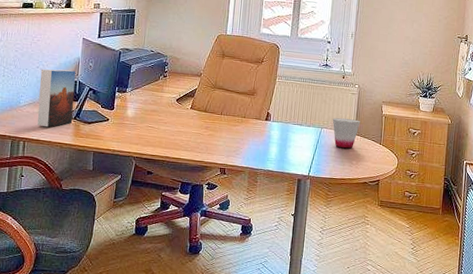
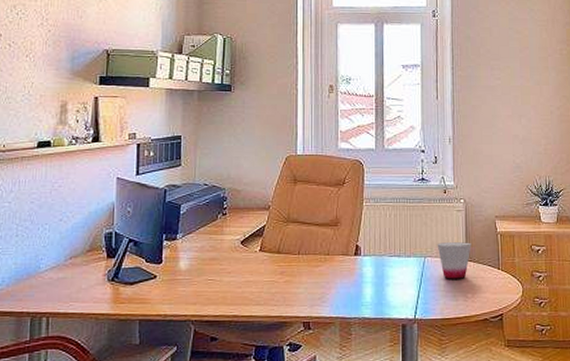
book: present [37,69,76,128] -> none [63,220,111,296]

